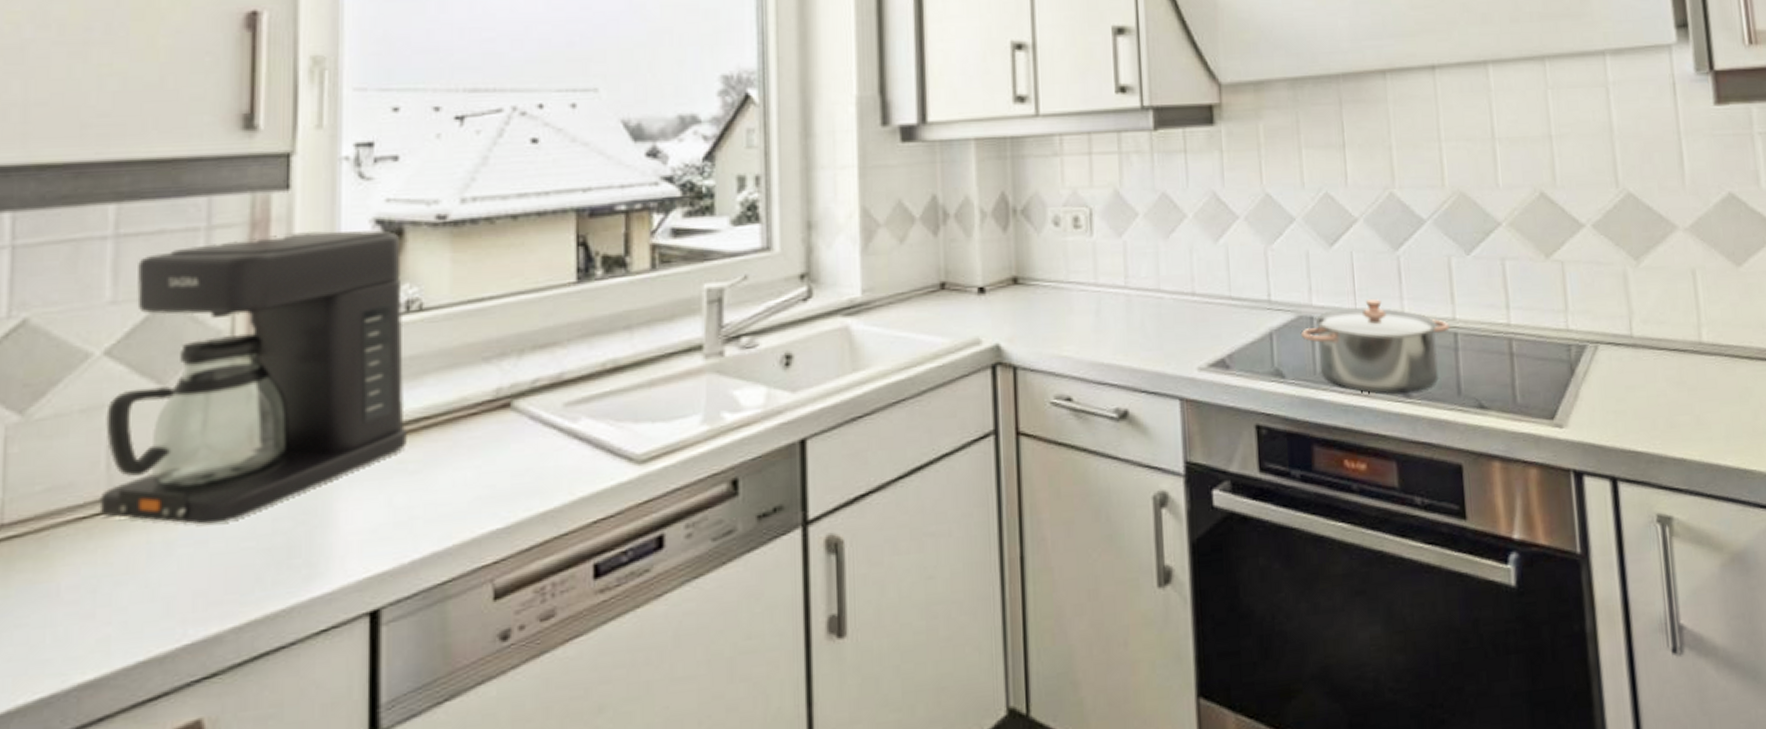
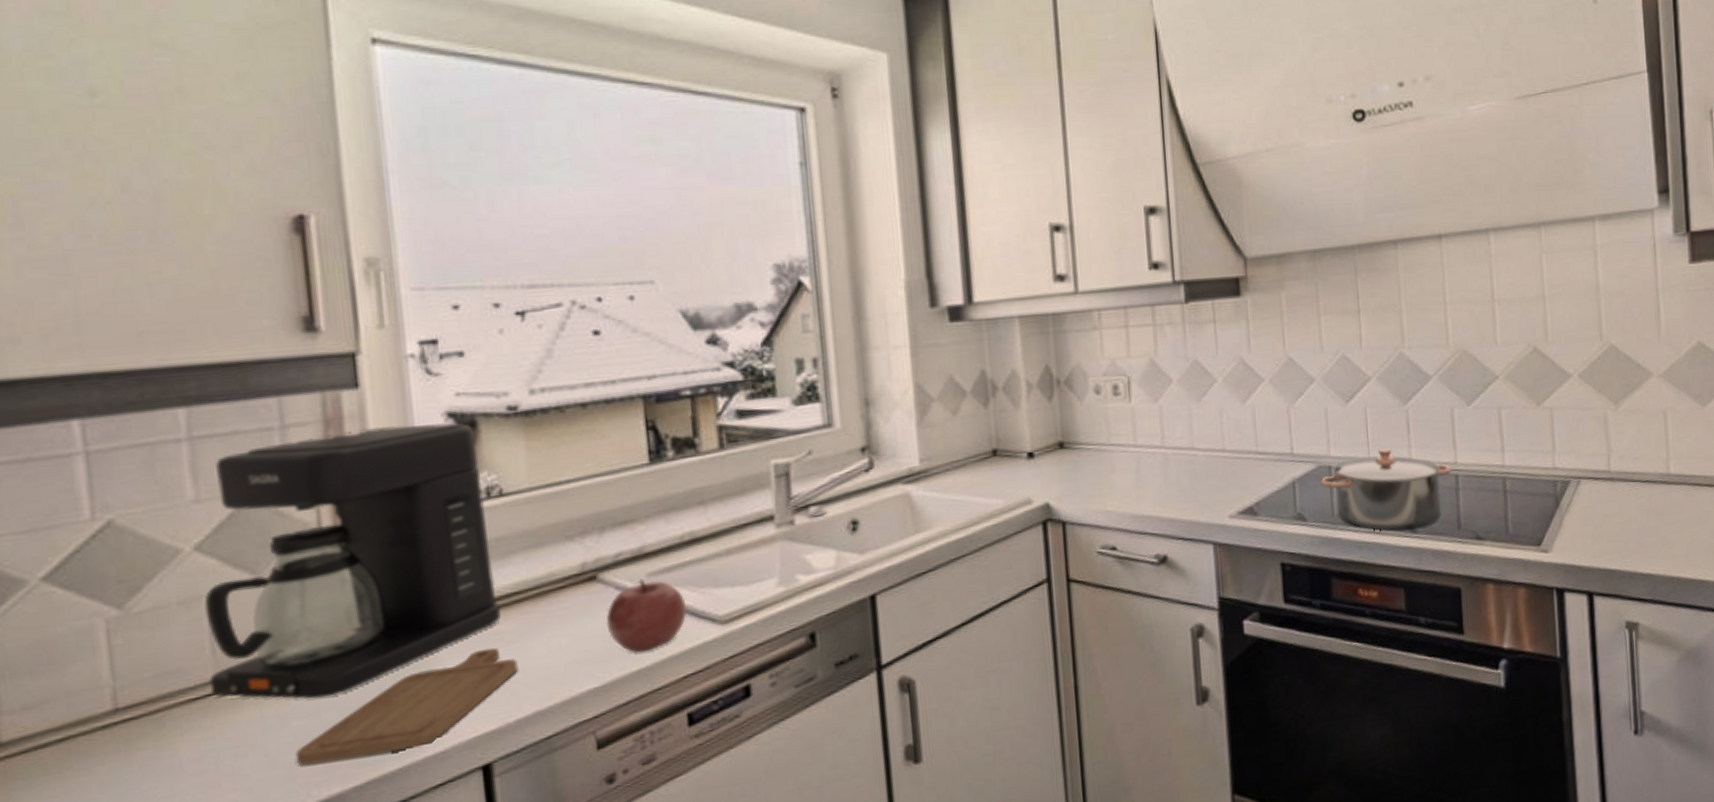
chopping board: none [176,477,419,600] -> present [295,647,519,766]
fruit: none [516,408,603,492] -> present [606,578,687,654]

